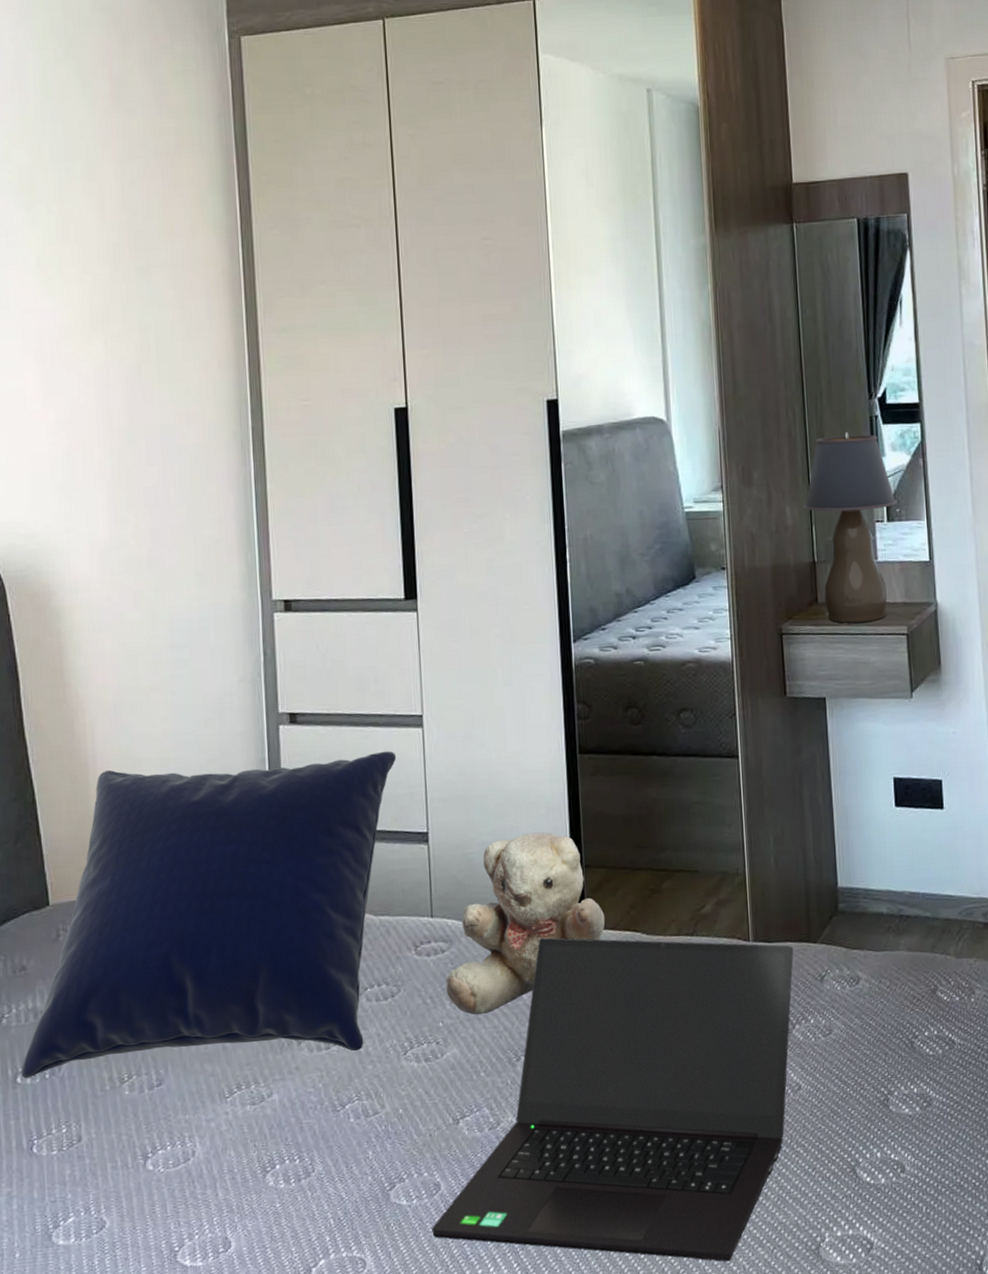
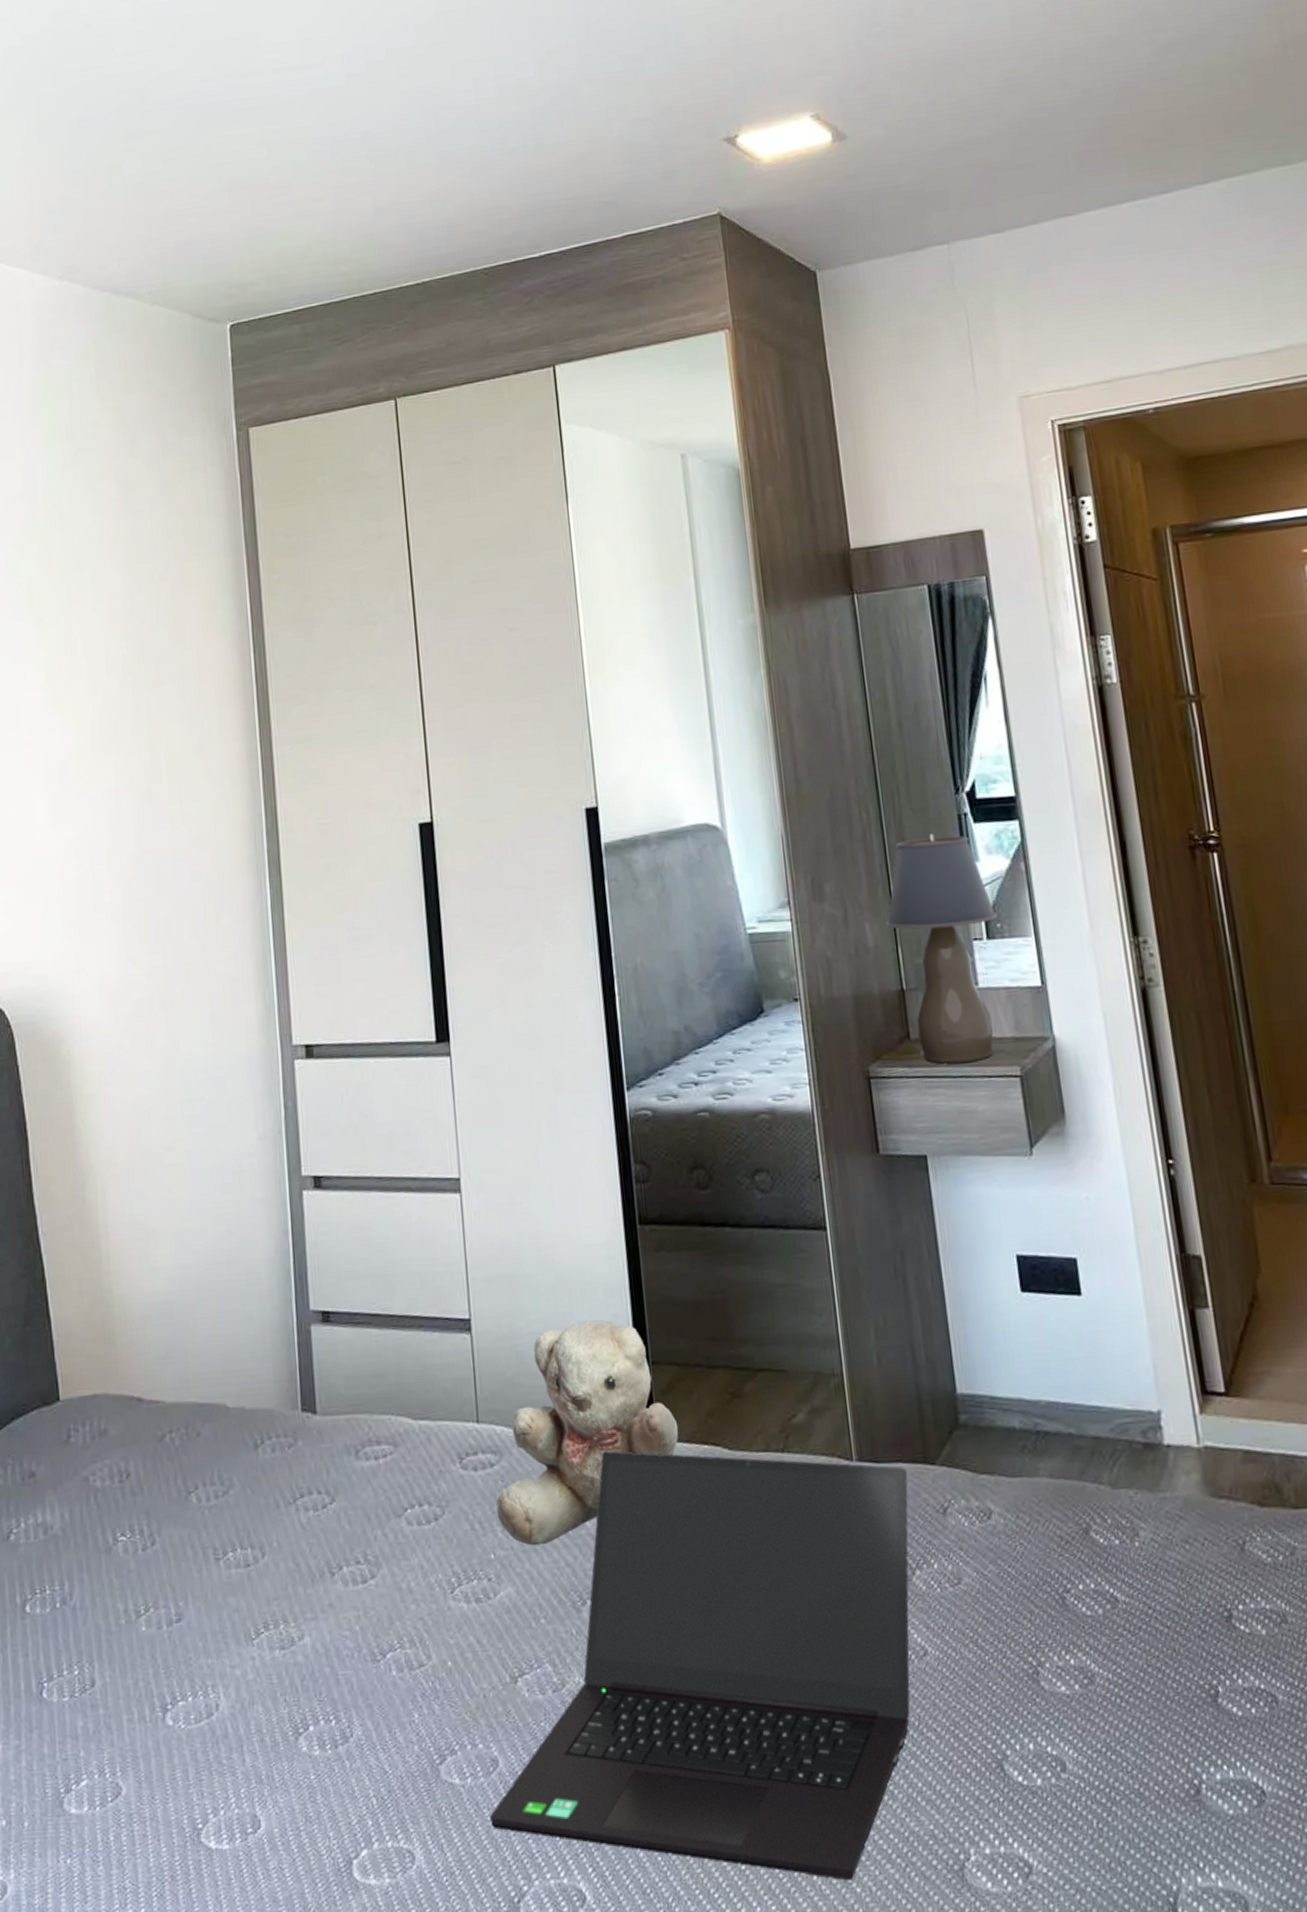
cushion: present [20,751,397,1079] -> none [30,1220,433,1607]

